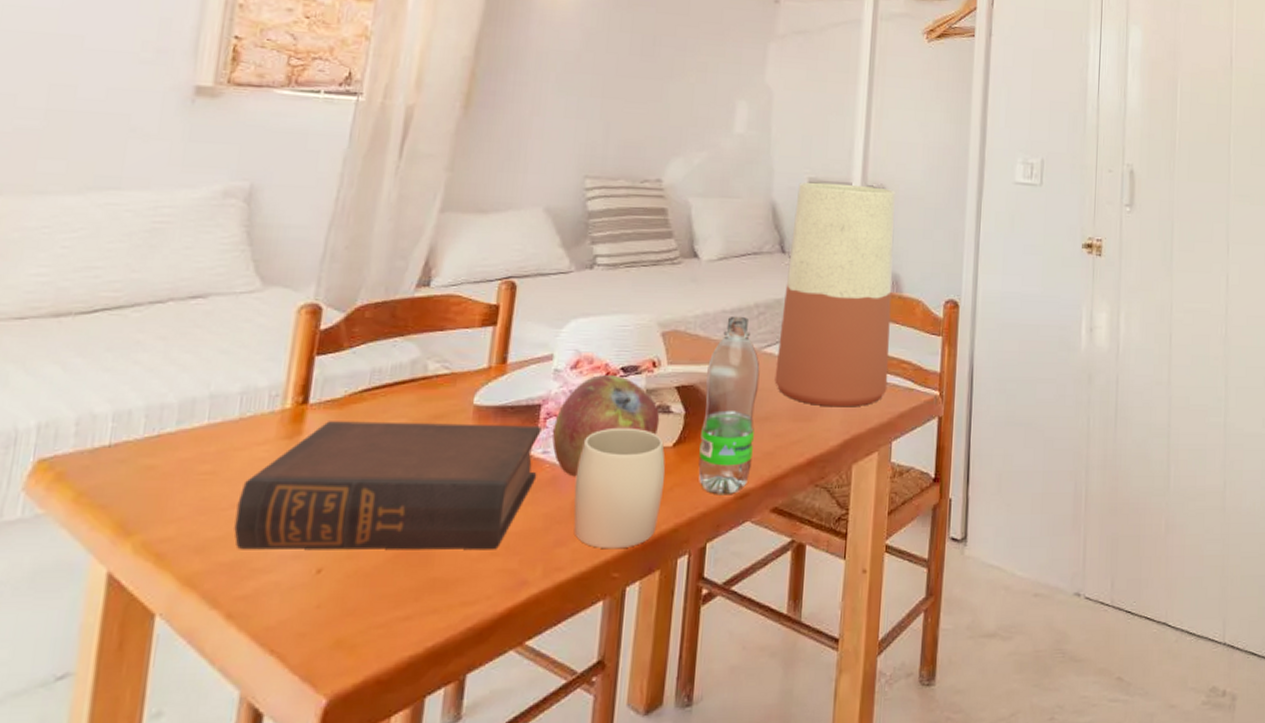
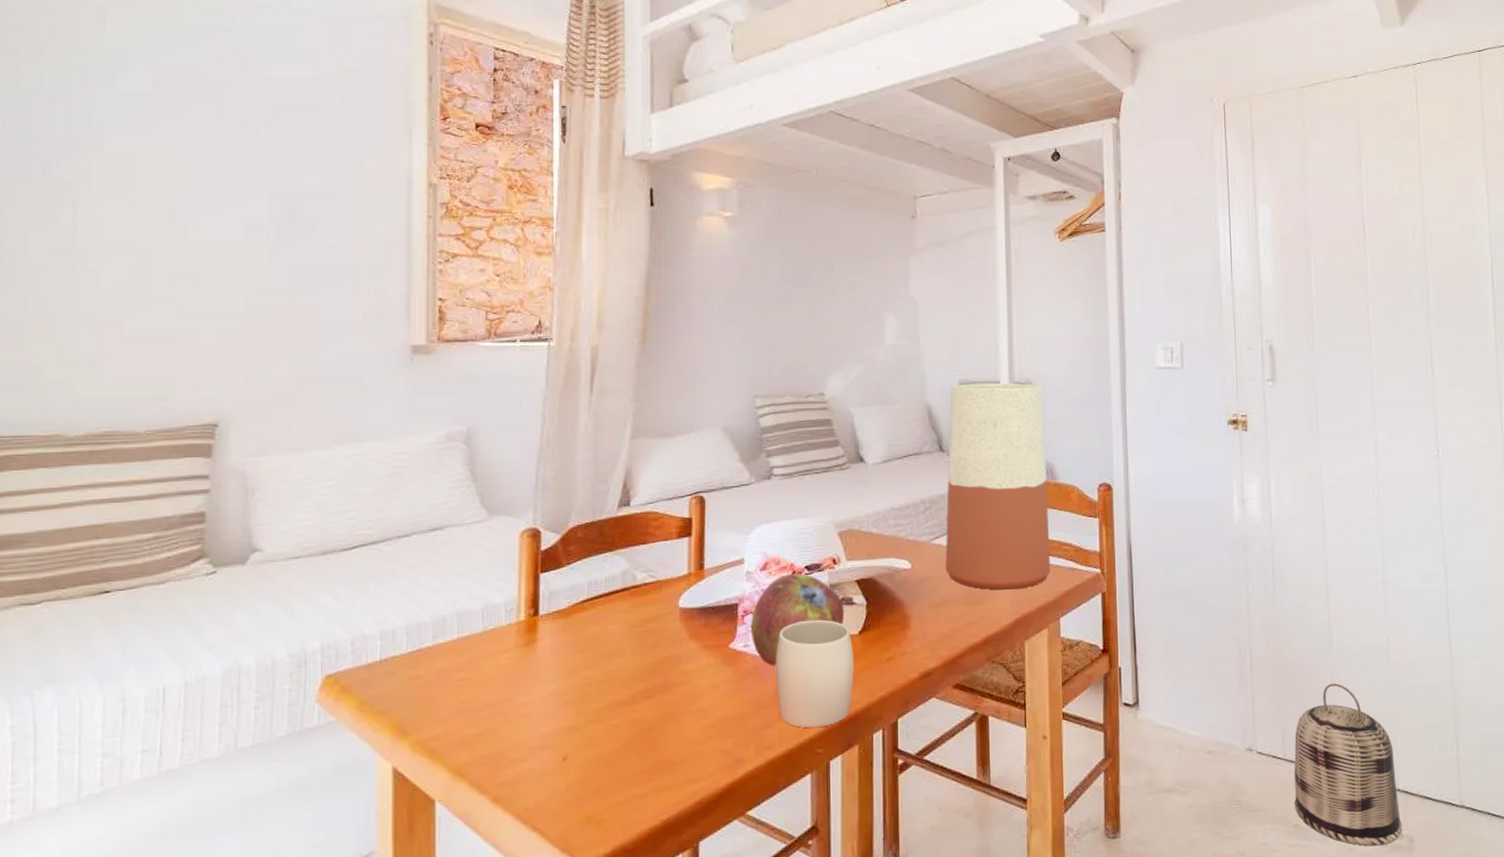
book: present [234,421,542,550] -> none [490,622,741,743]
bottle: present [698,316,760,495] -> none [883,512,932,676]
basket: none [1119,527,1226,704] -> present [1293,683,1403,847]

